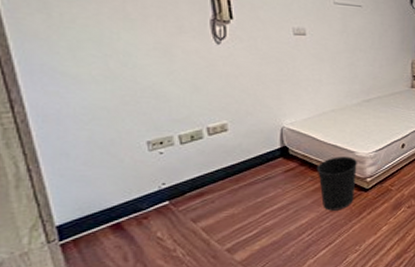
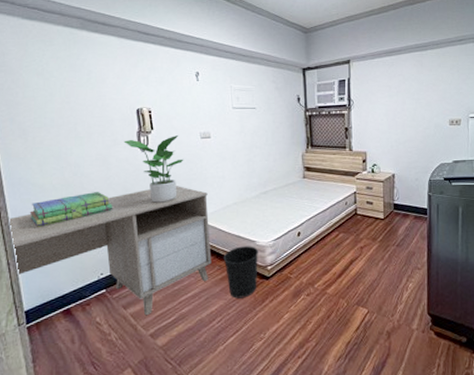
desk: none [25,87,303,230] -> present [8,186,212,316]
stack of books: none [58,88,177,127] -> present [29,192,112,227]
potted plant: none [192,28,272,105] -> present [123,135,184,203]

